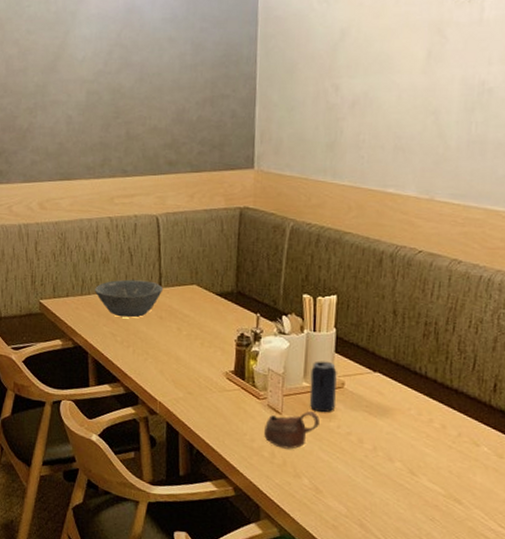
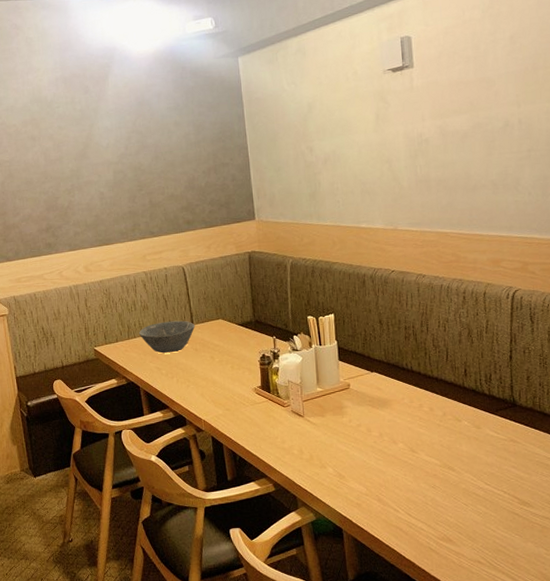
cup: present [264,410,320,449] -> none [291,411,335,445]
beverage can: present [309,361,337,413] -> none [322,368,345,411]

